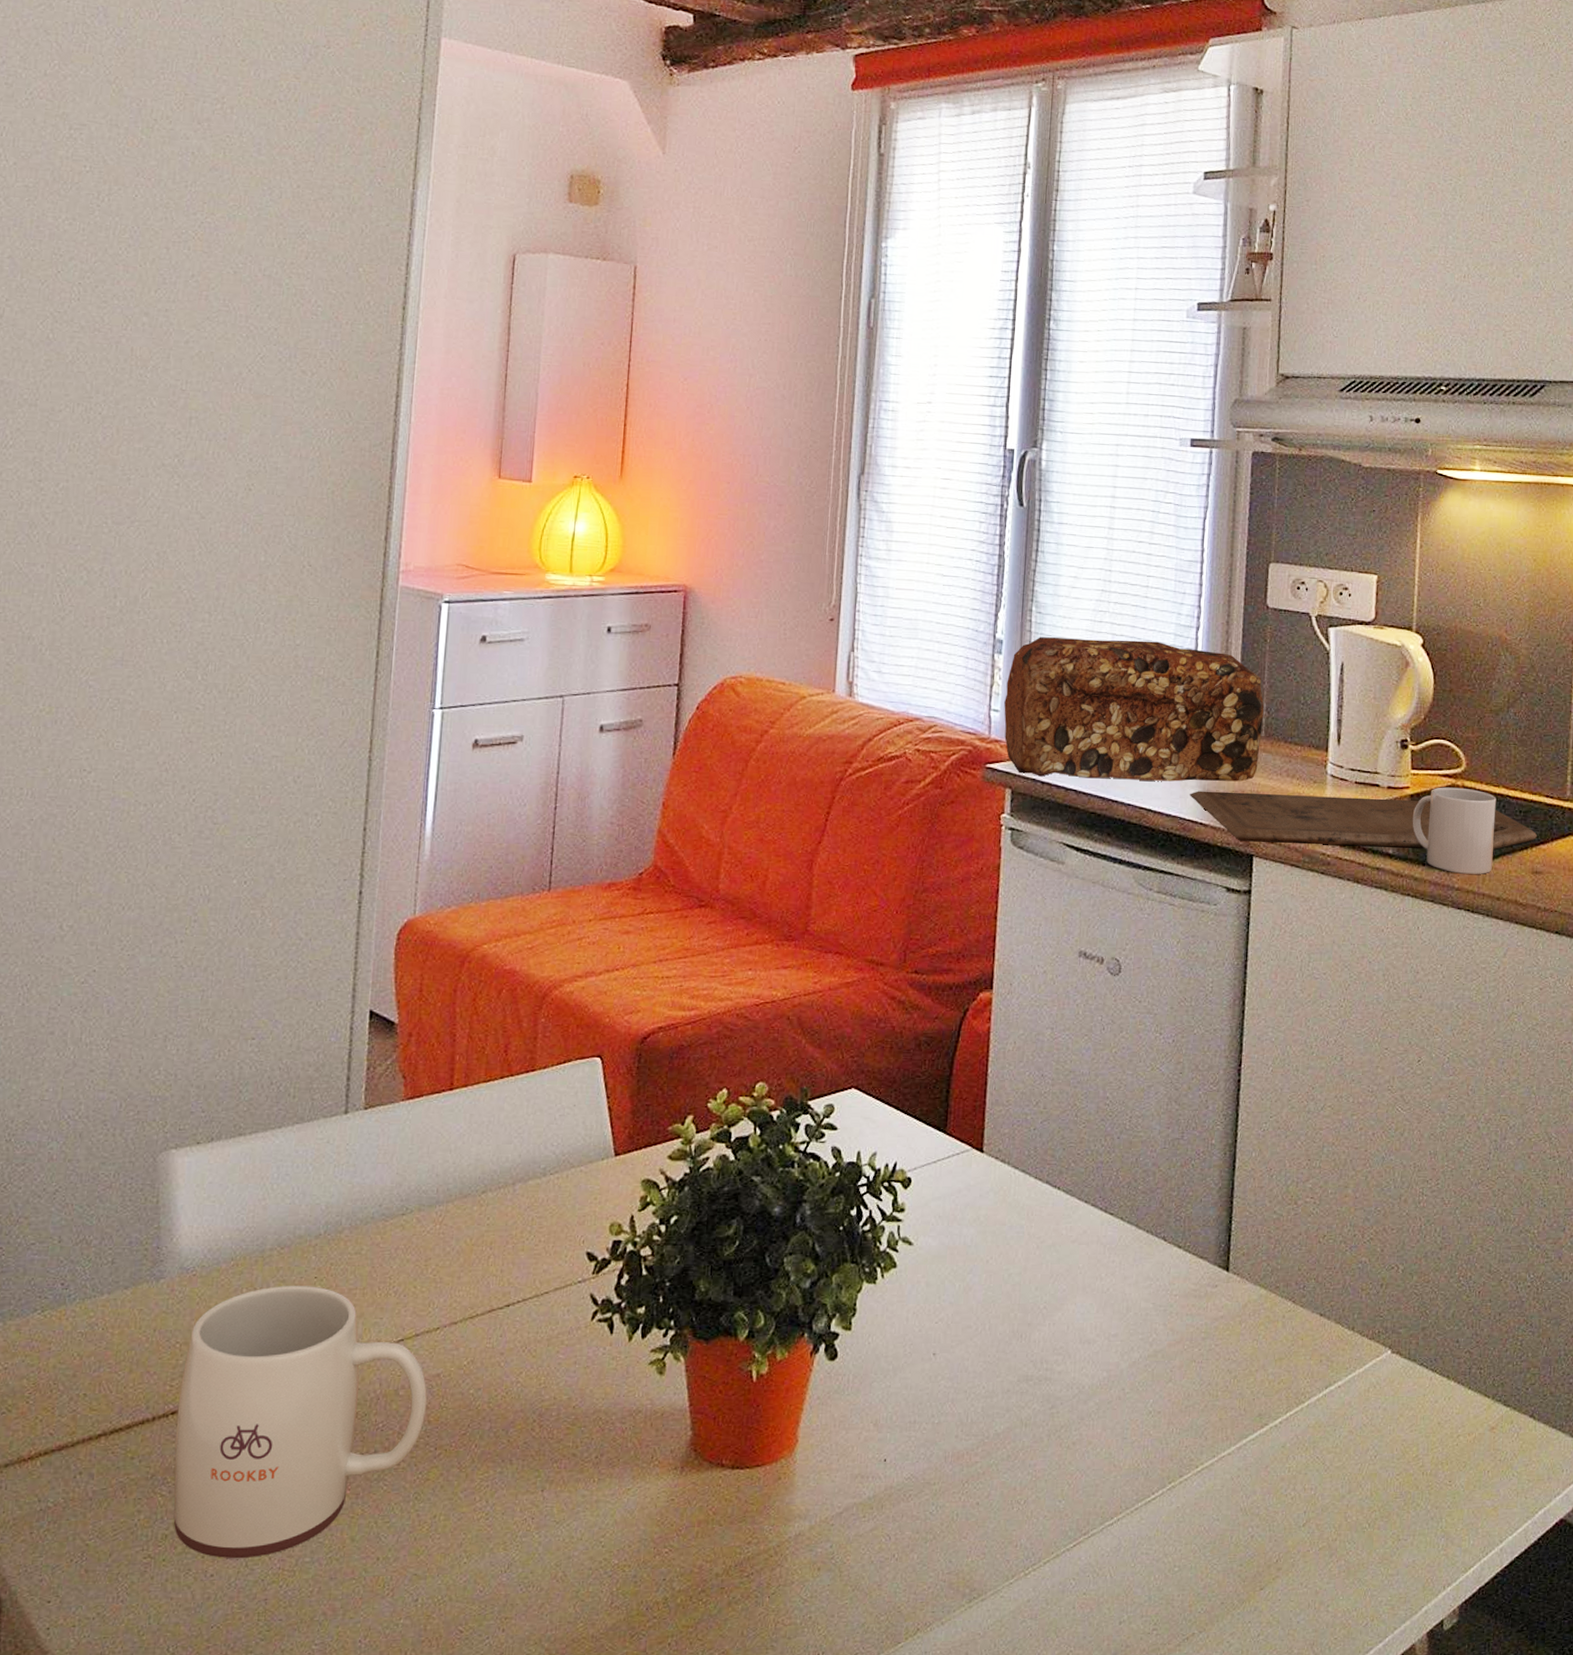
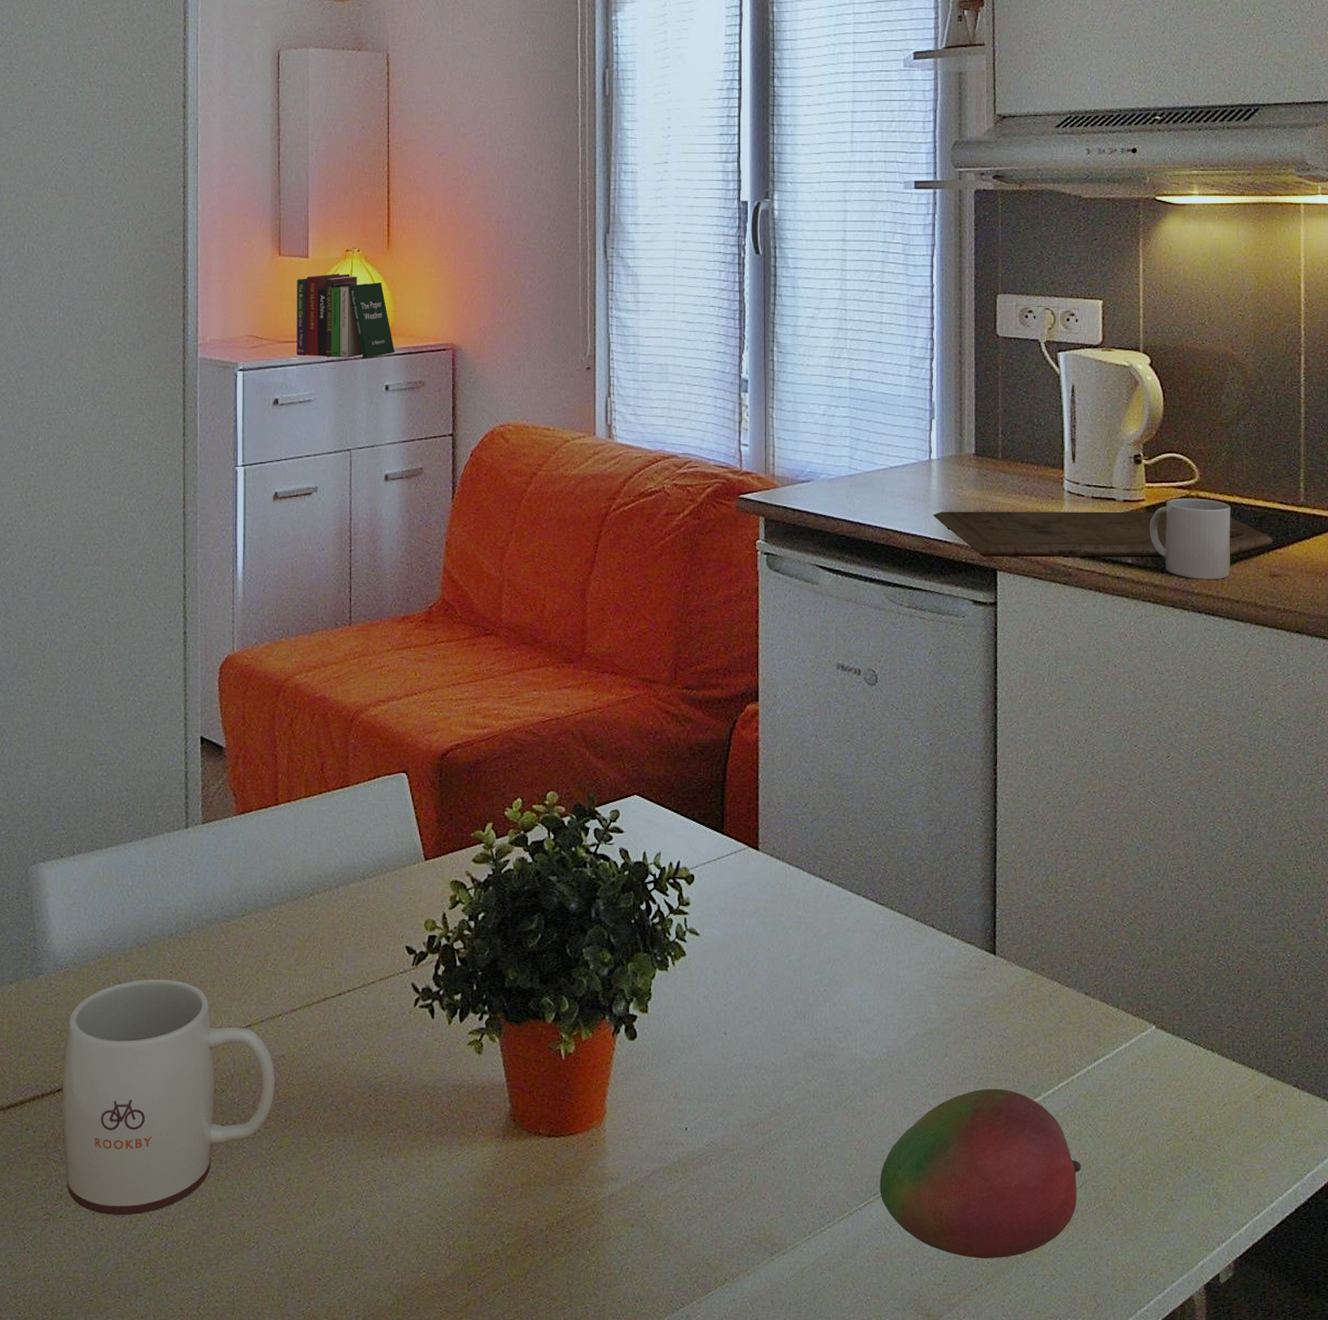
books: none [510,501,621,597] -> present [297,273,395,359]
bread loaf: present [1004,637,1264,782] -> none [753,374,1000,504]
fruit: none [1091,1417,1306,1605] -> present [880,1088,1081,1259]

